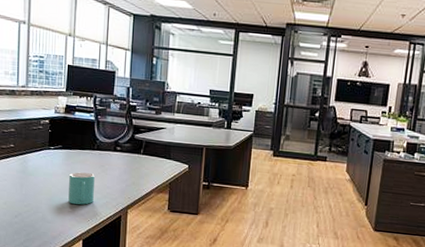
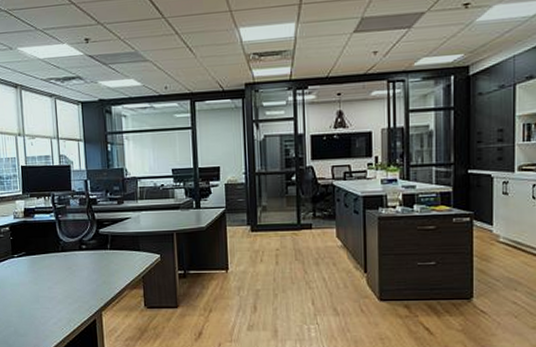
mug: present [68,172,95,205] -> none [37,277,65,314]

